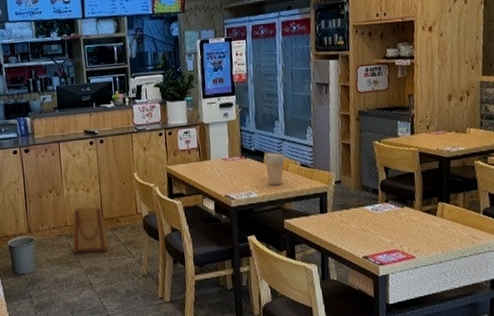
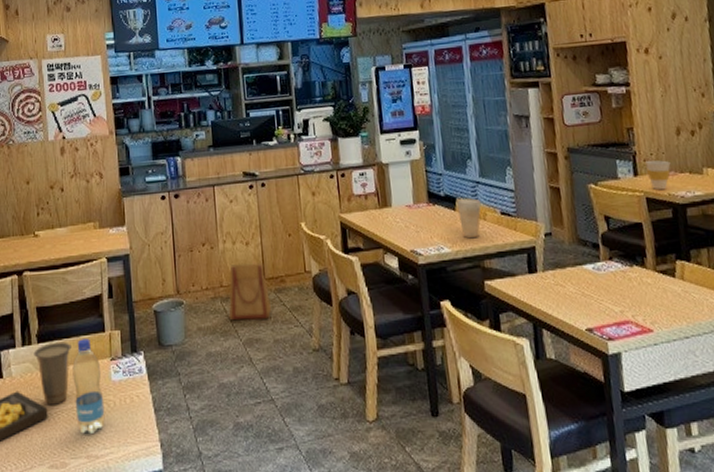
cup: none [421,121,441,146] -> present [646,160,671,191]

